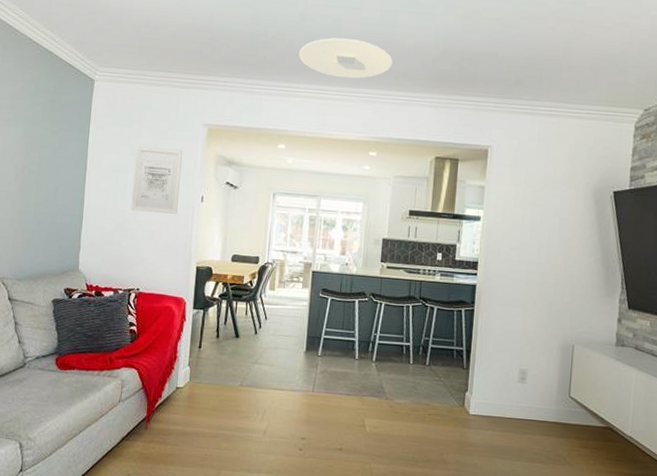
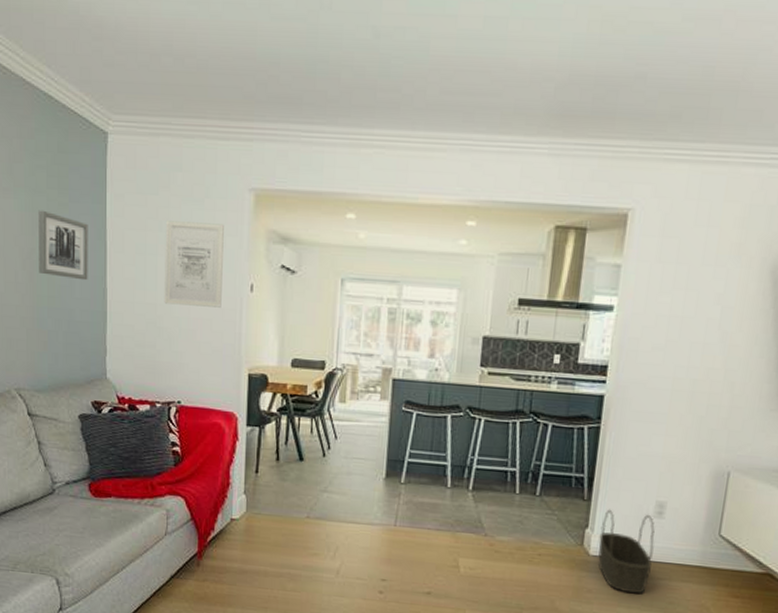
wall art: none [29,136,73,191] -> present [38,210,88,281]
ceiling light: present [298,37,393,79] -> none [371,61,500,119]
basket: none [476,376,520,447] -> present [597,509,655,594]

